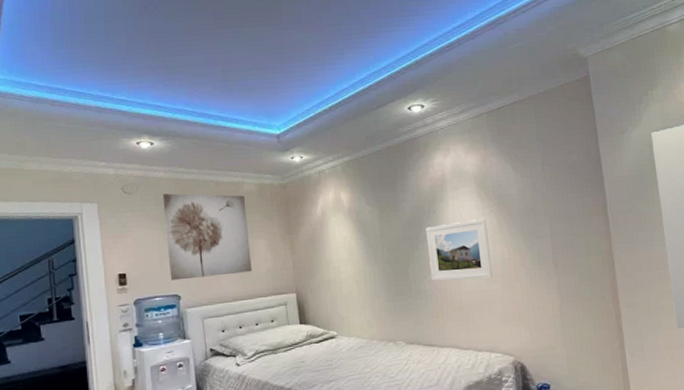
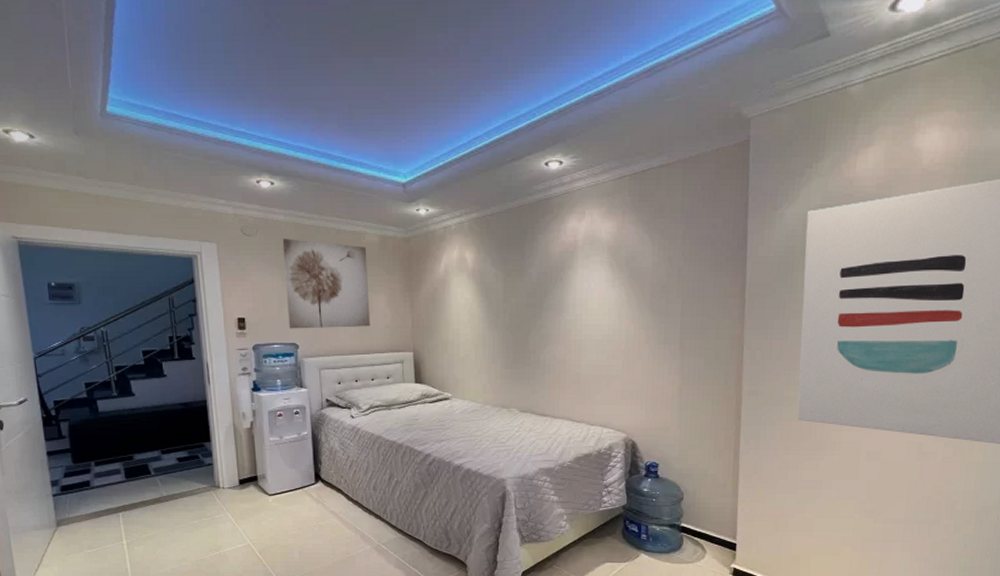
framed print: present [425,218,493,281] -> none [550,290,616,353]

